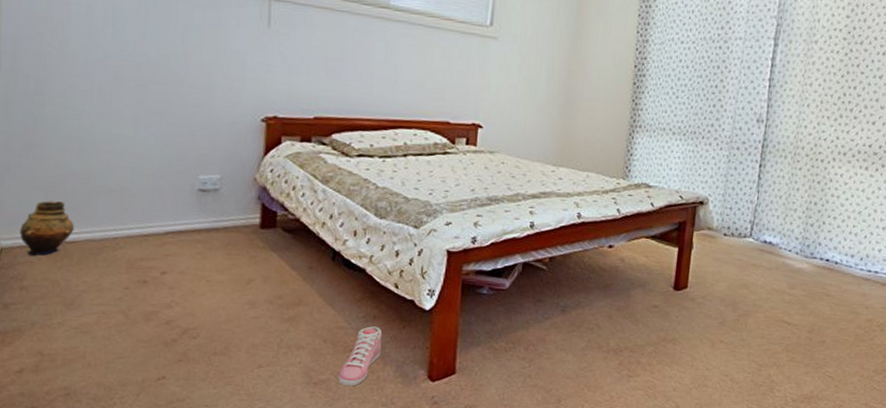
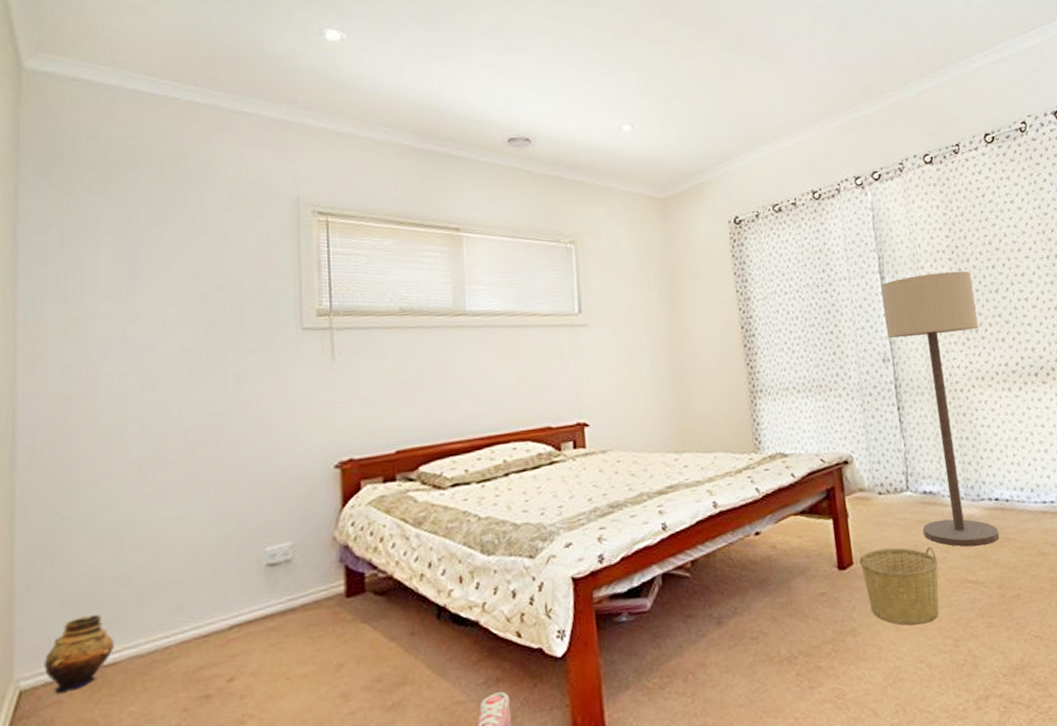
basket: none [693,280,762,347] -> present [859,546,940,626]
floor lamp: none [754,48,861,296] -> present [881,271,1000,547]

